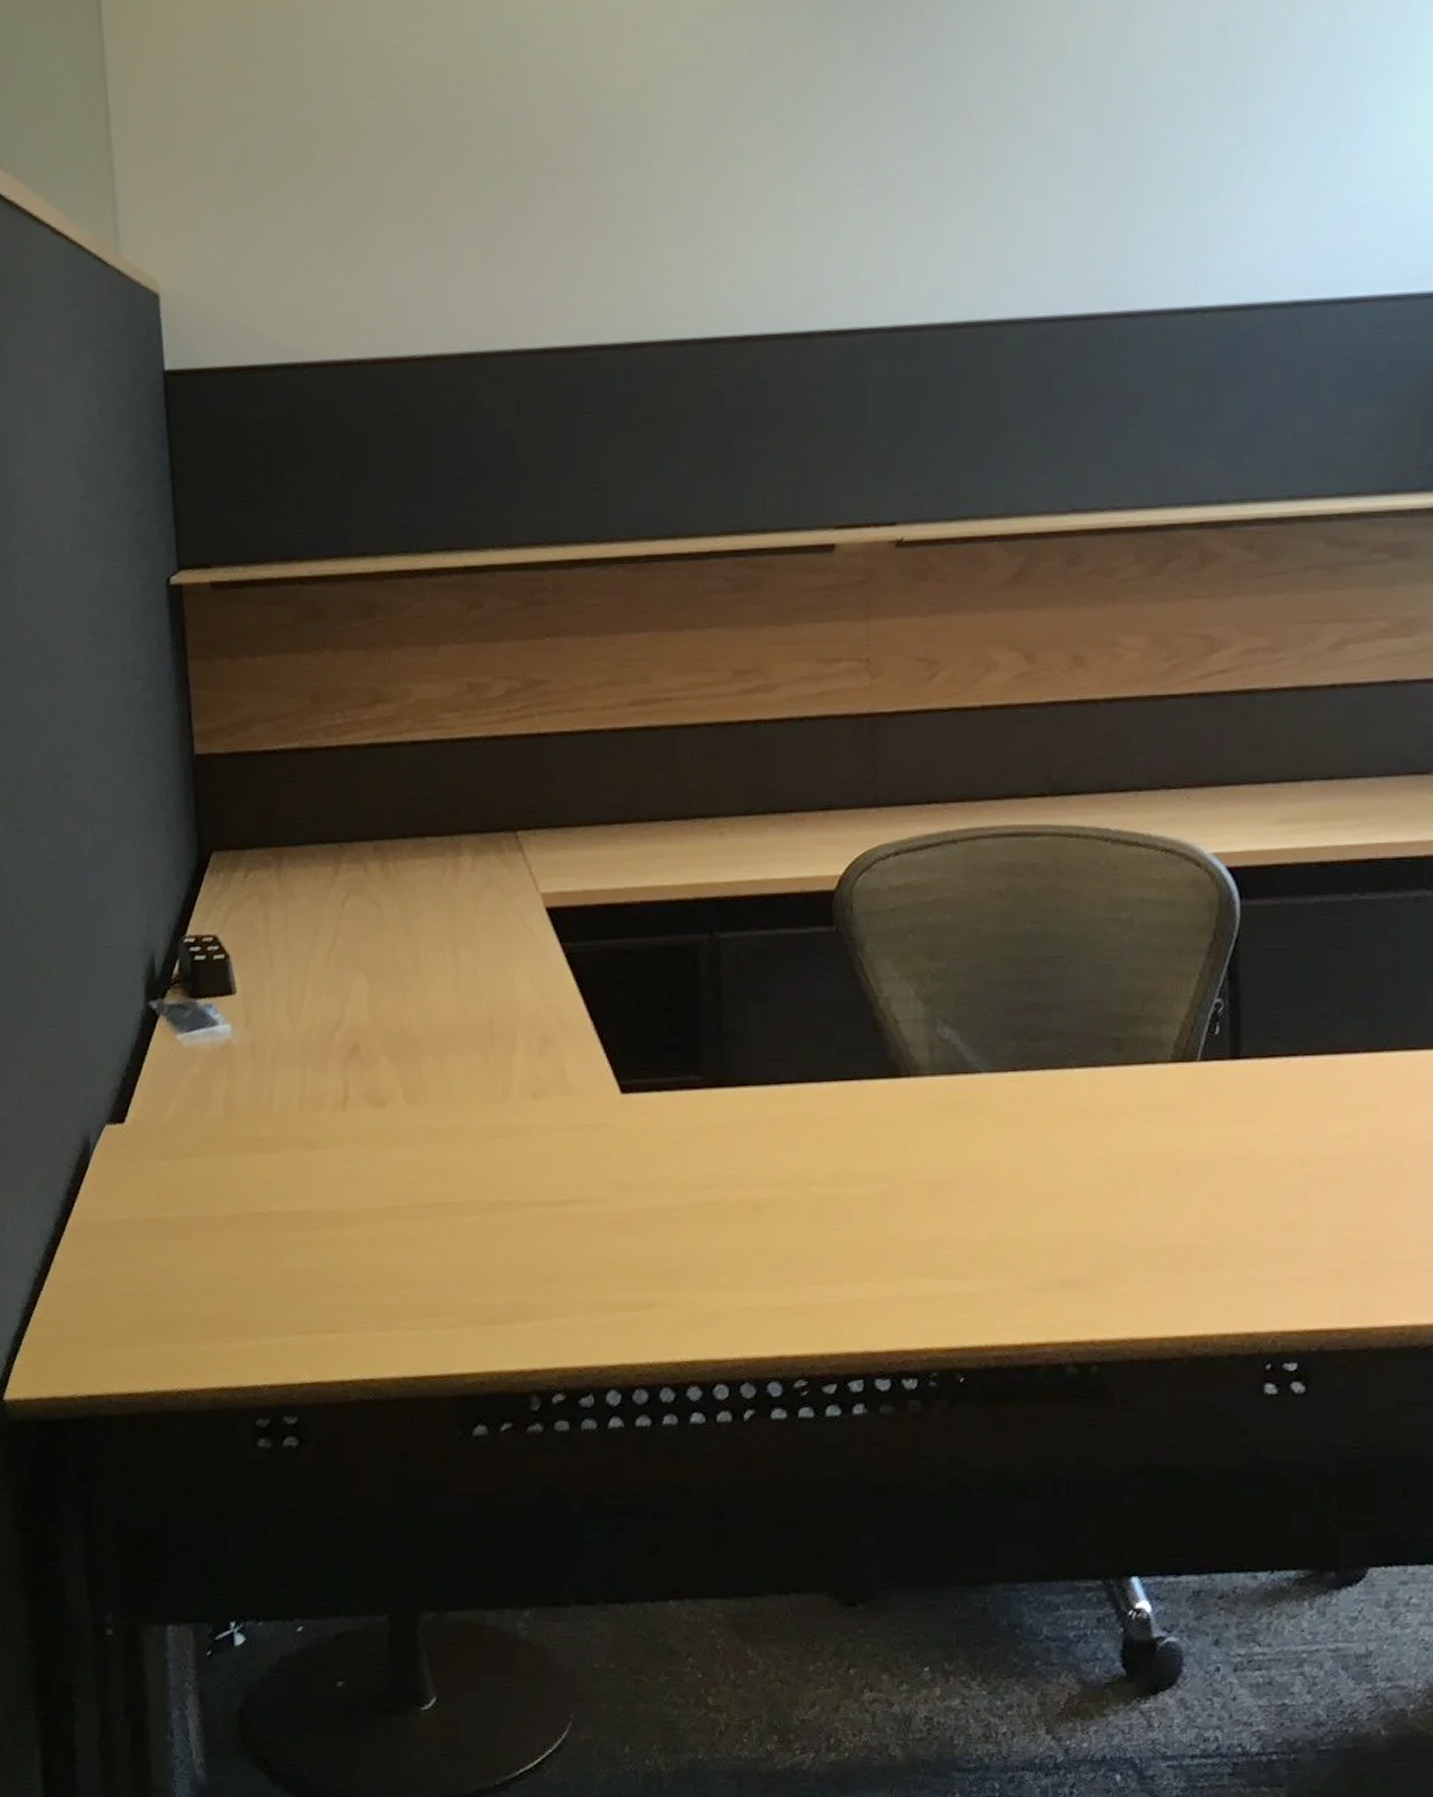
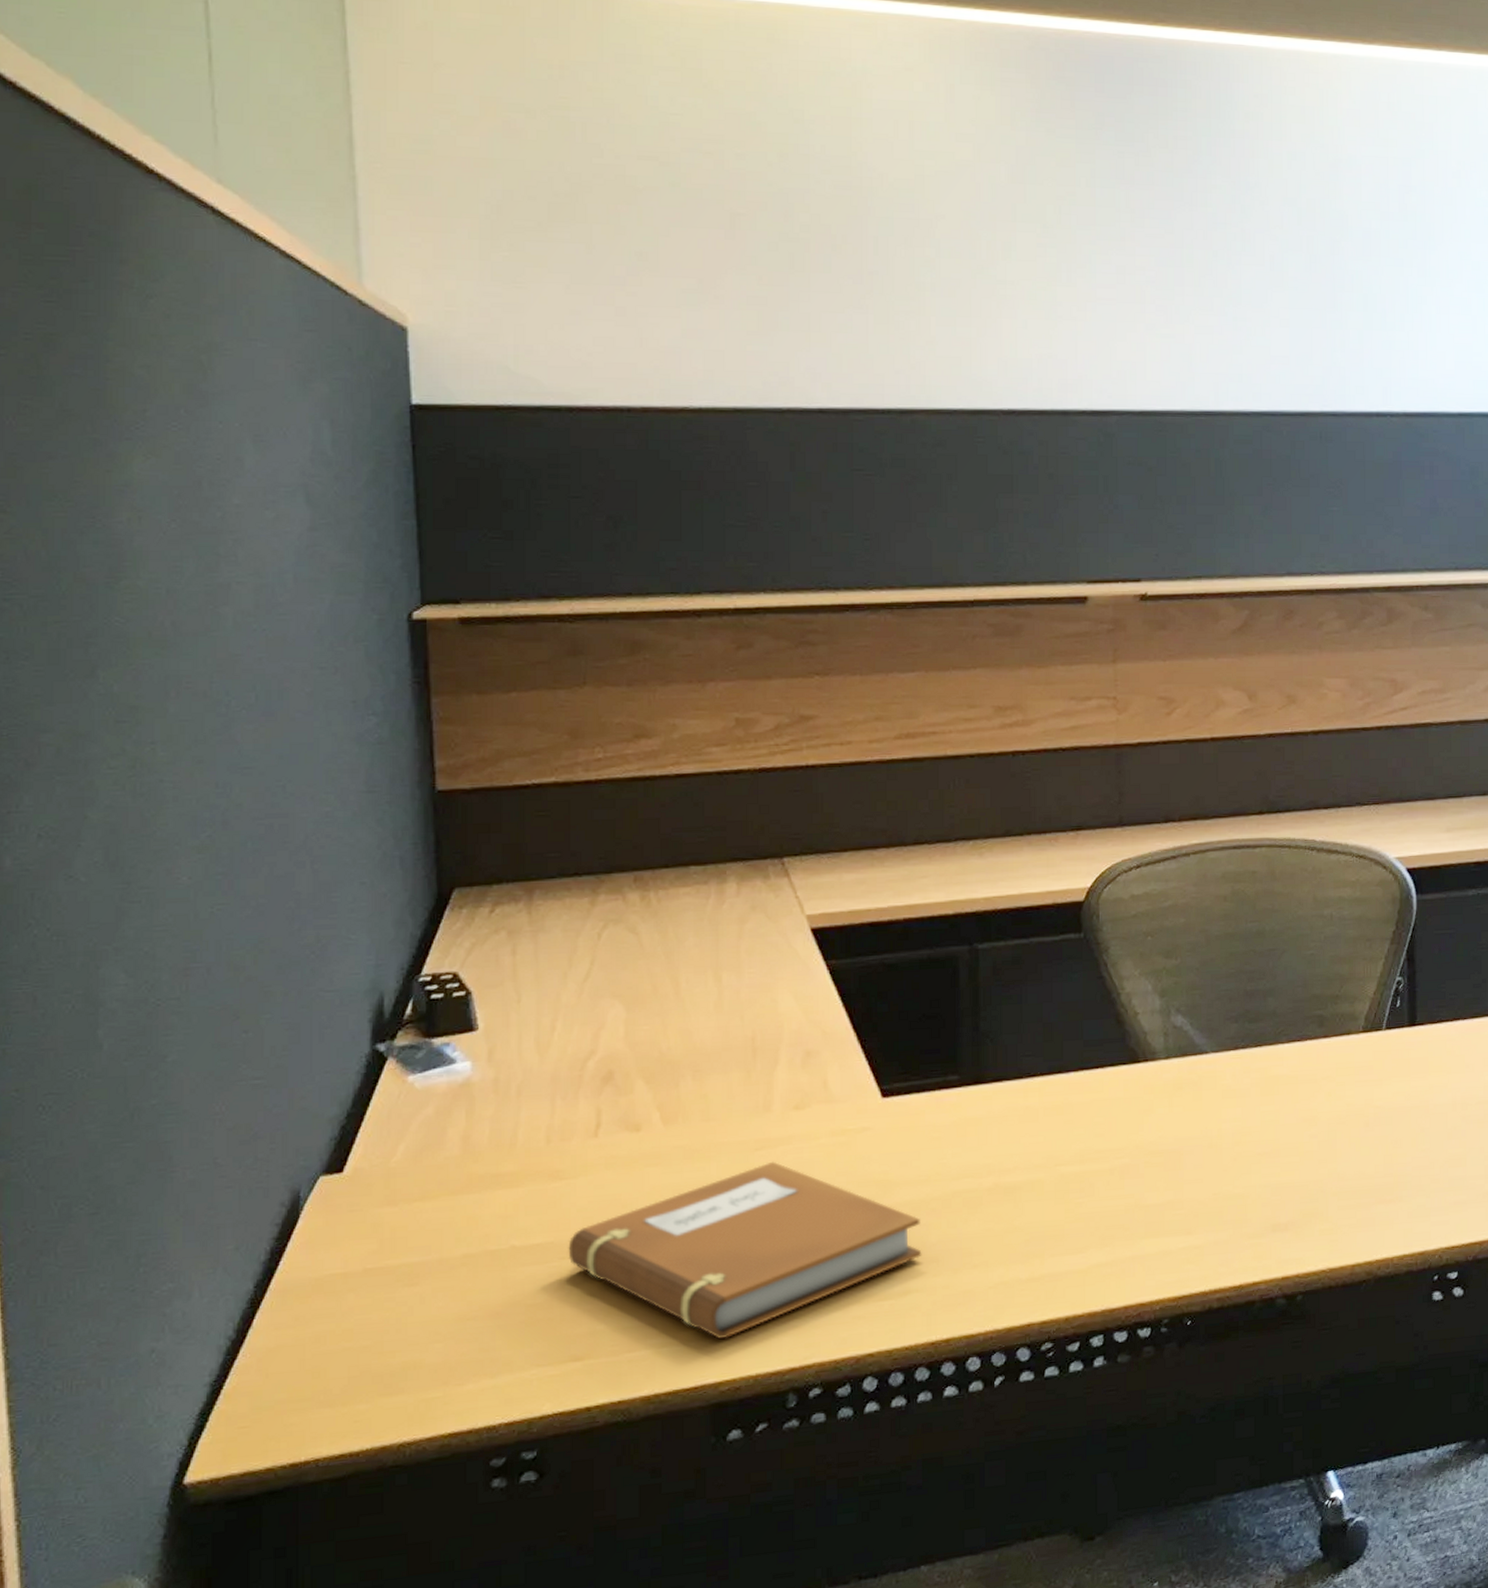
notebook: none [321,1151,665,1331] -> present [568,1161,922,1339]

